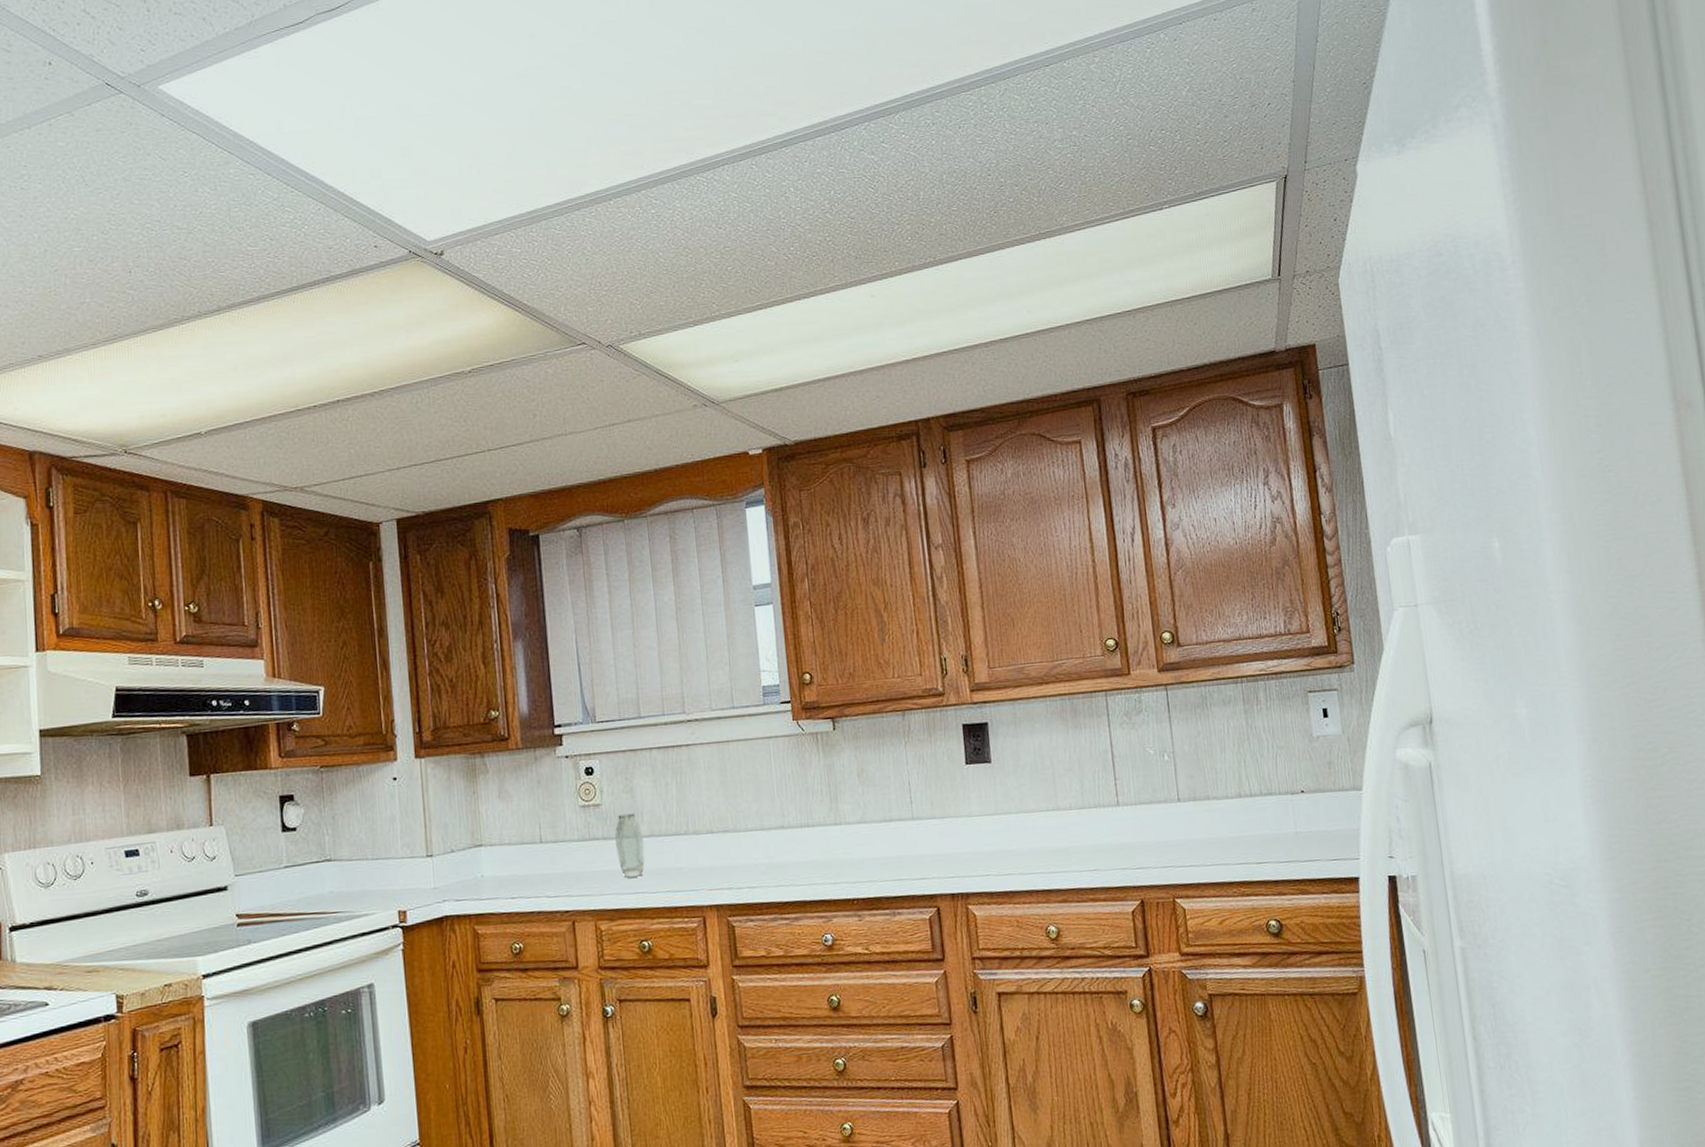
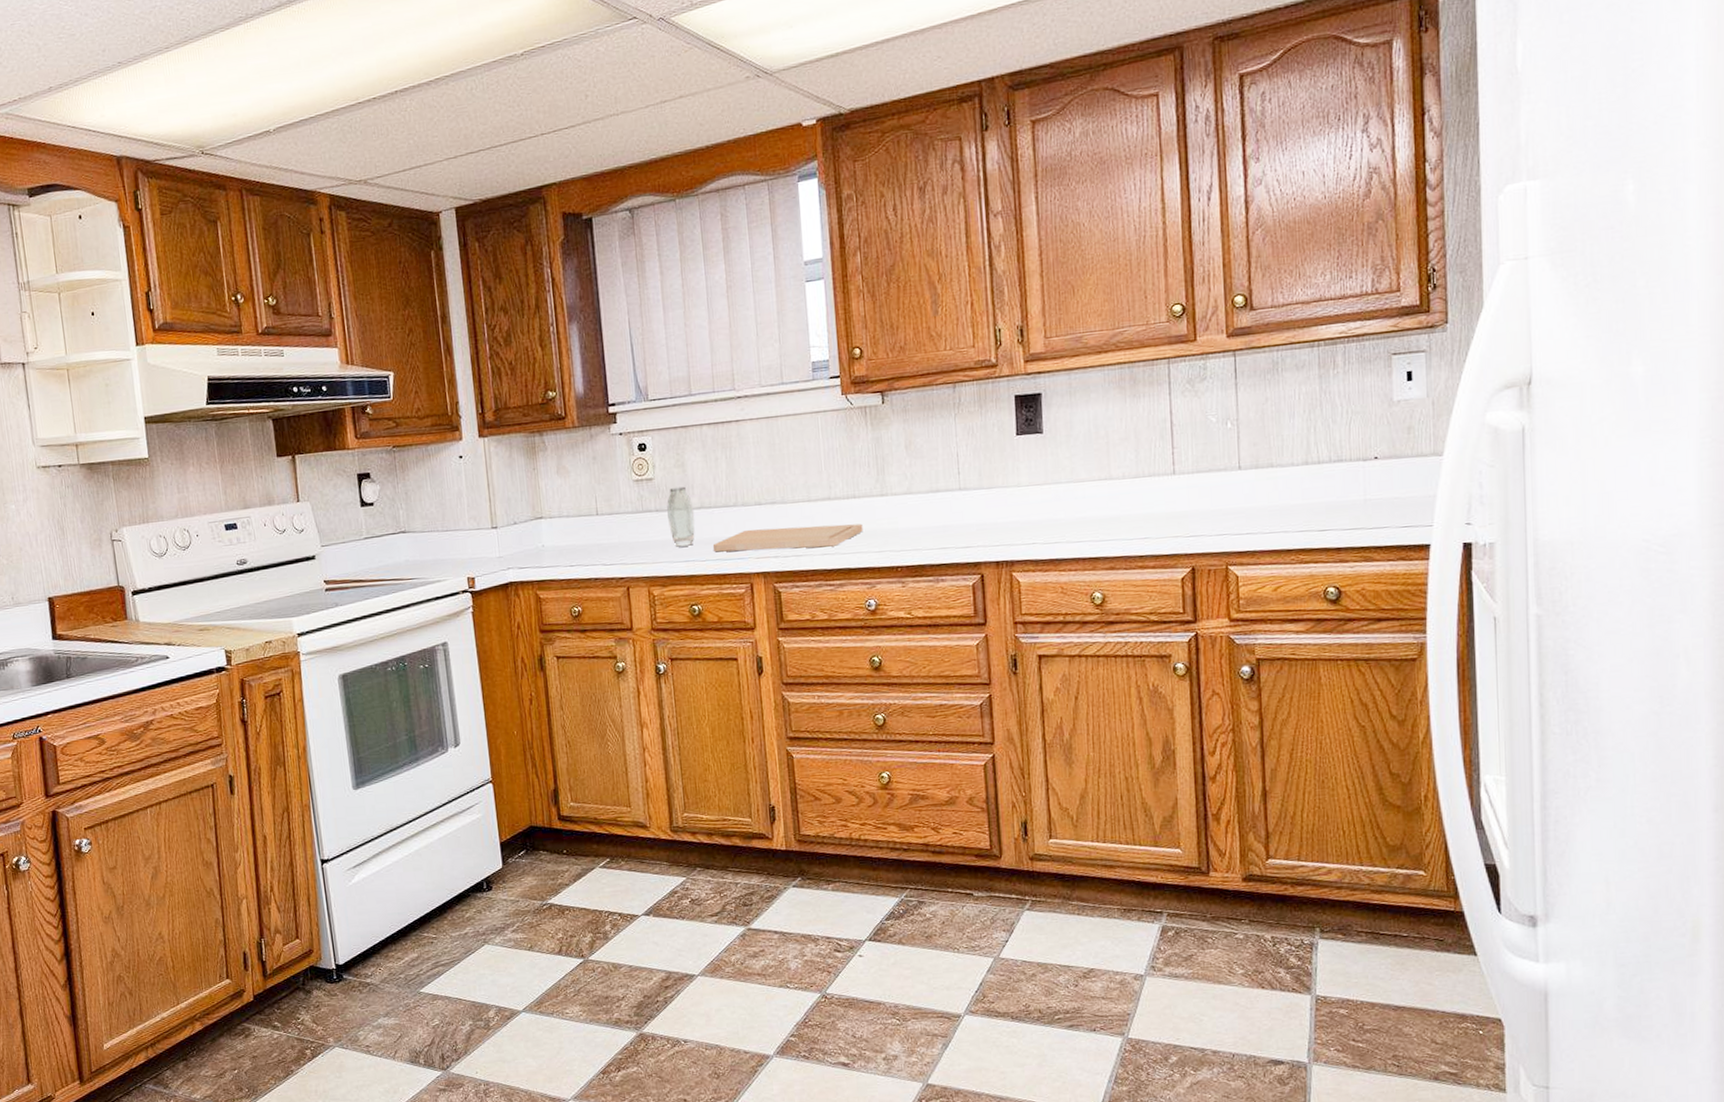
cutting board: none [663,853,818,884] -> present [712,523,863,552]

